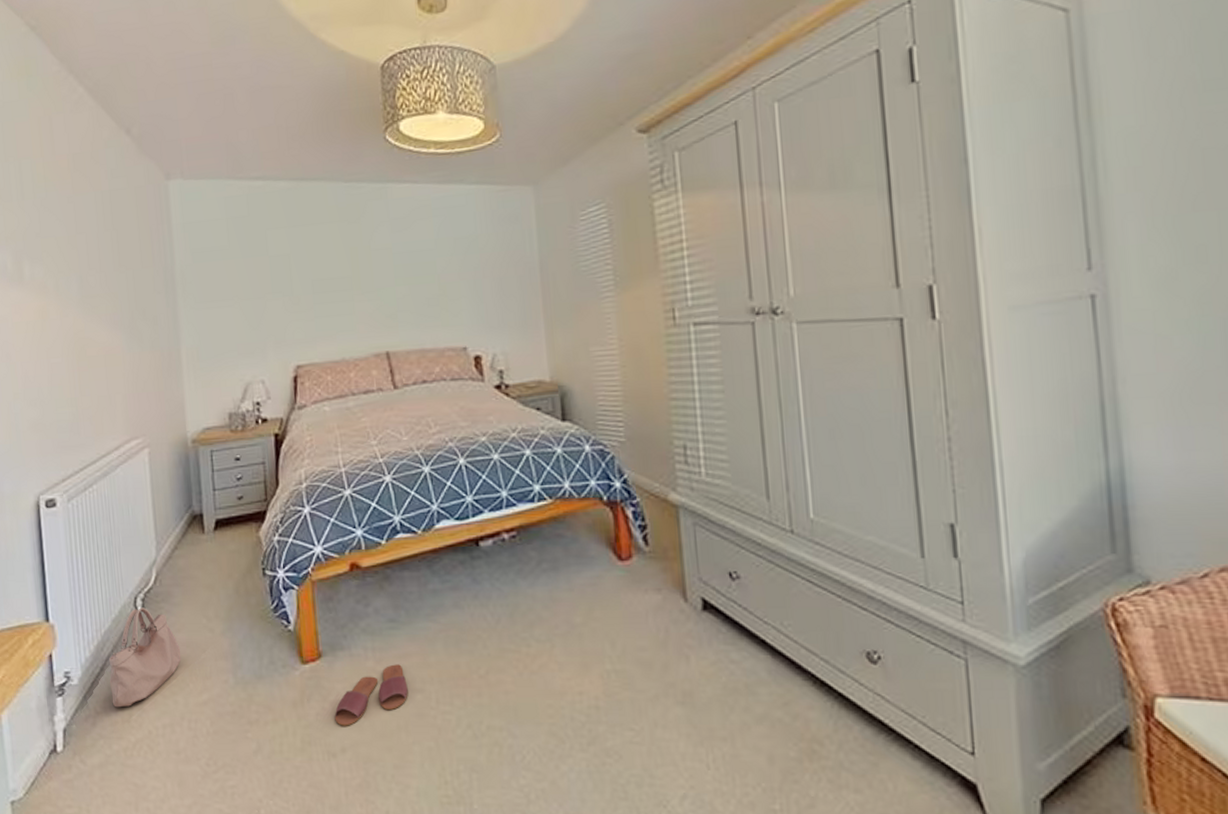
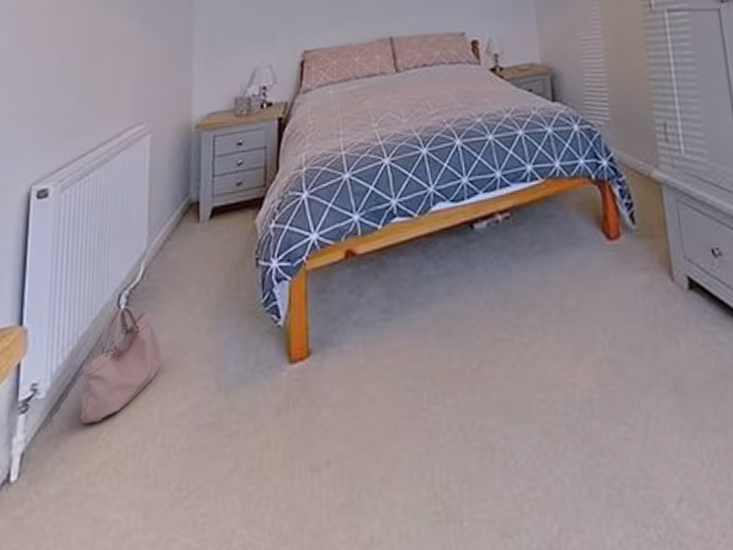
slippers: present [334,664,408,726] -> none [320,360,399,435]

